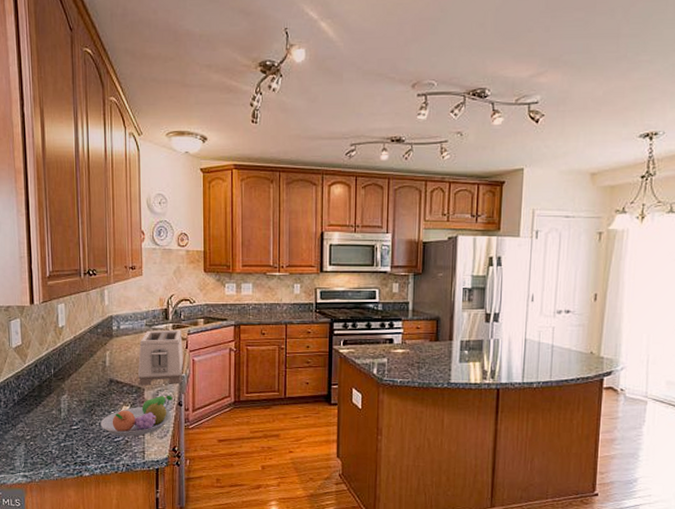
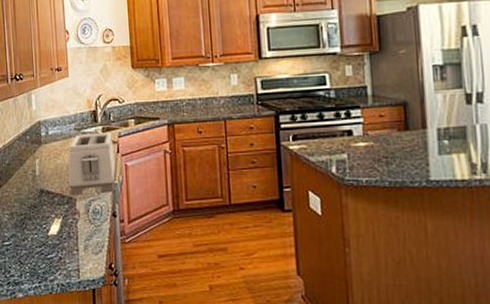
fruit bowl: present [100,395,173,437] -> none [32,205,106,253]

